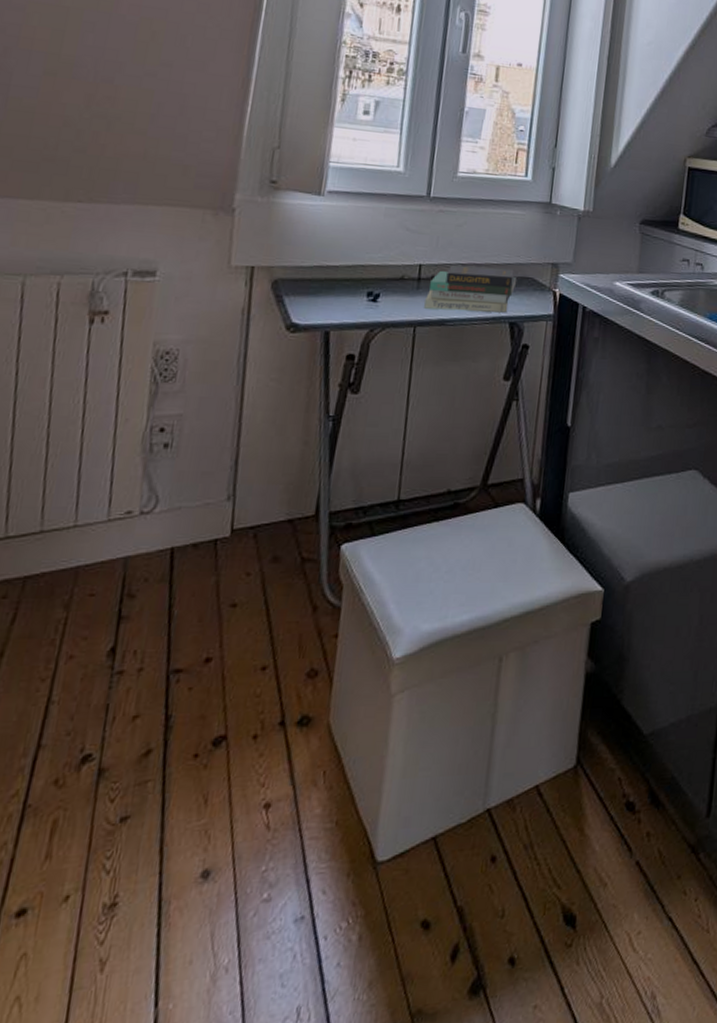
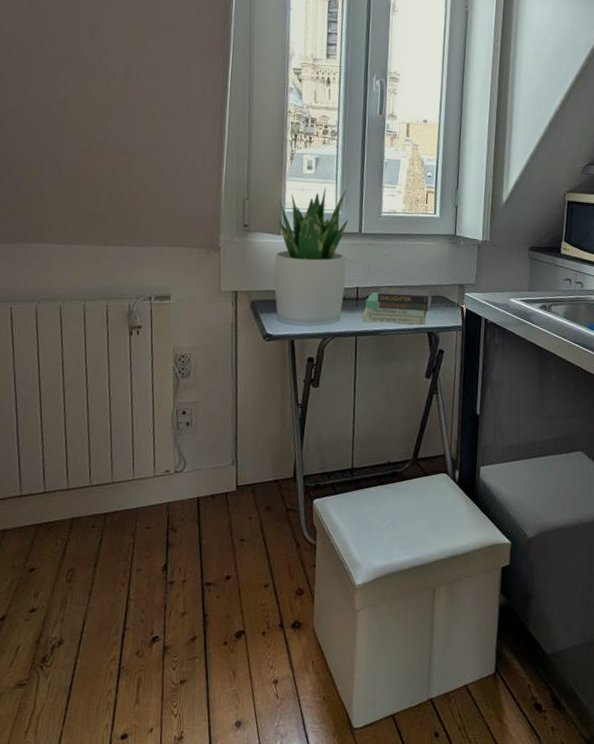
planter: none [307,138,415,314] -> present [274,187,349,327]

